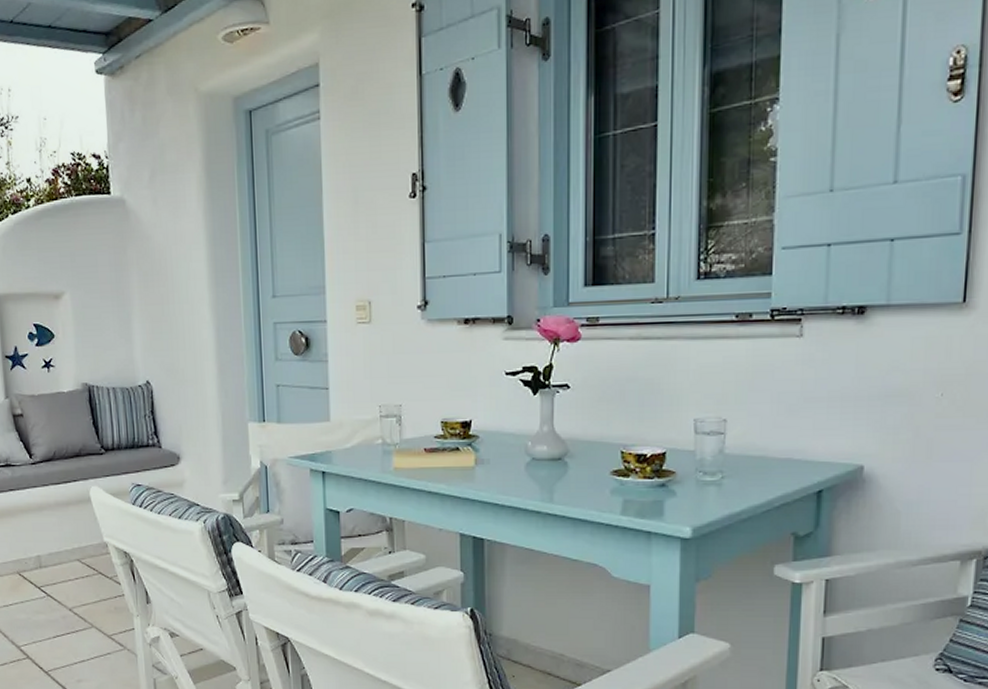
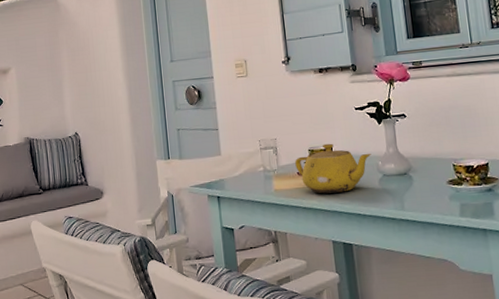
teapot: none [423,415,520,477] -> present [295,143,372,194]

